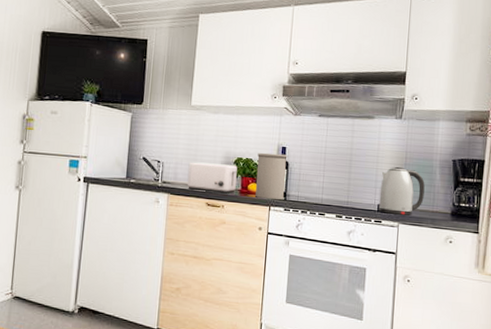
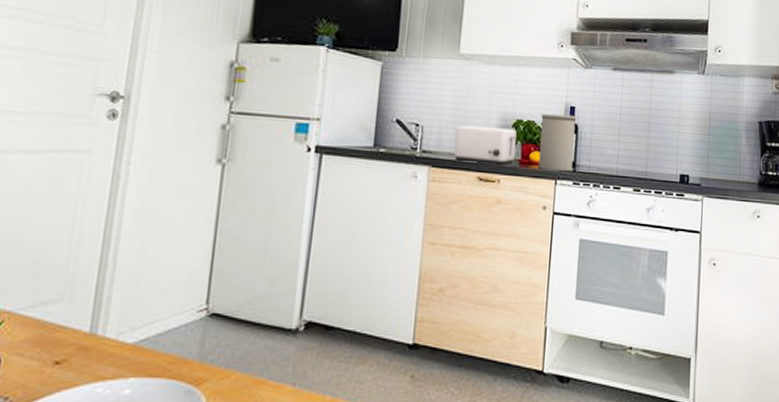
kettle: present [378,166,425,216] -> none [681,129,730,188]

